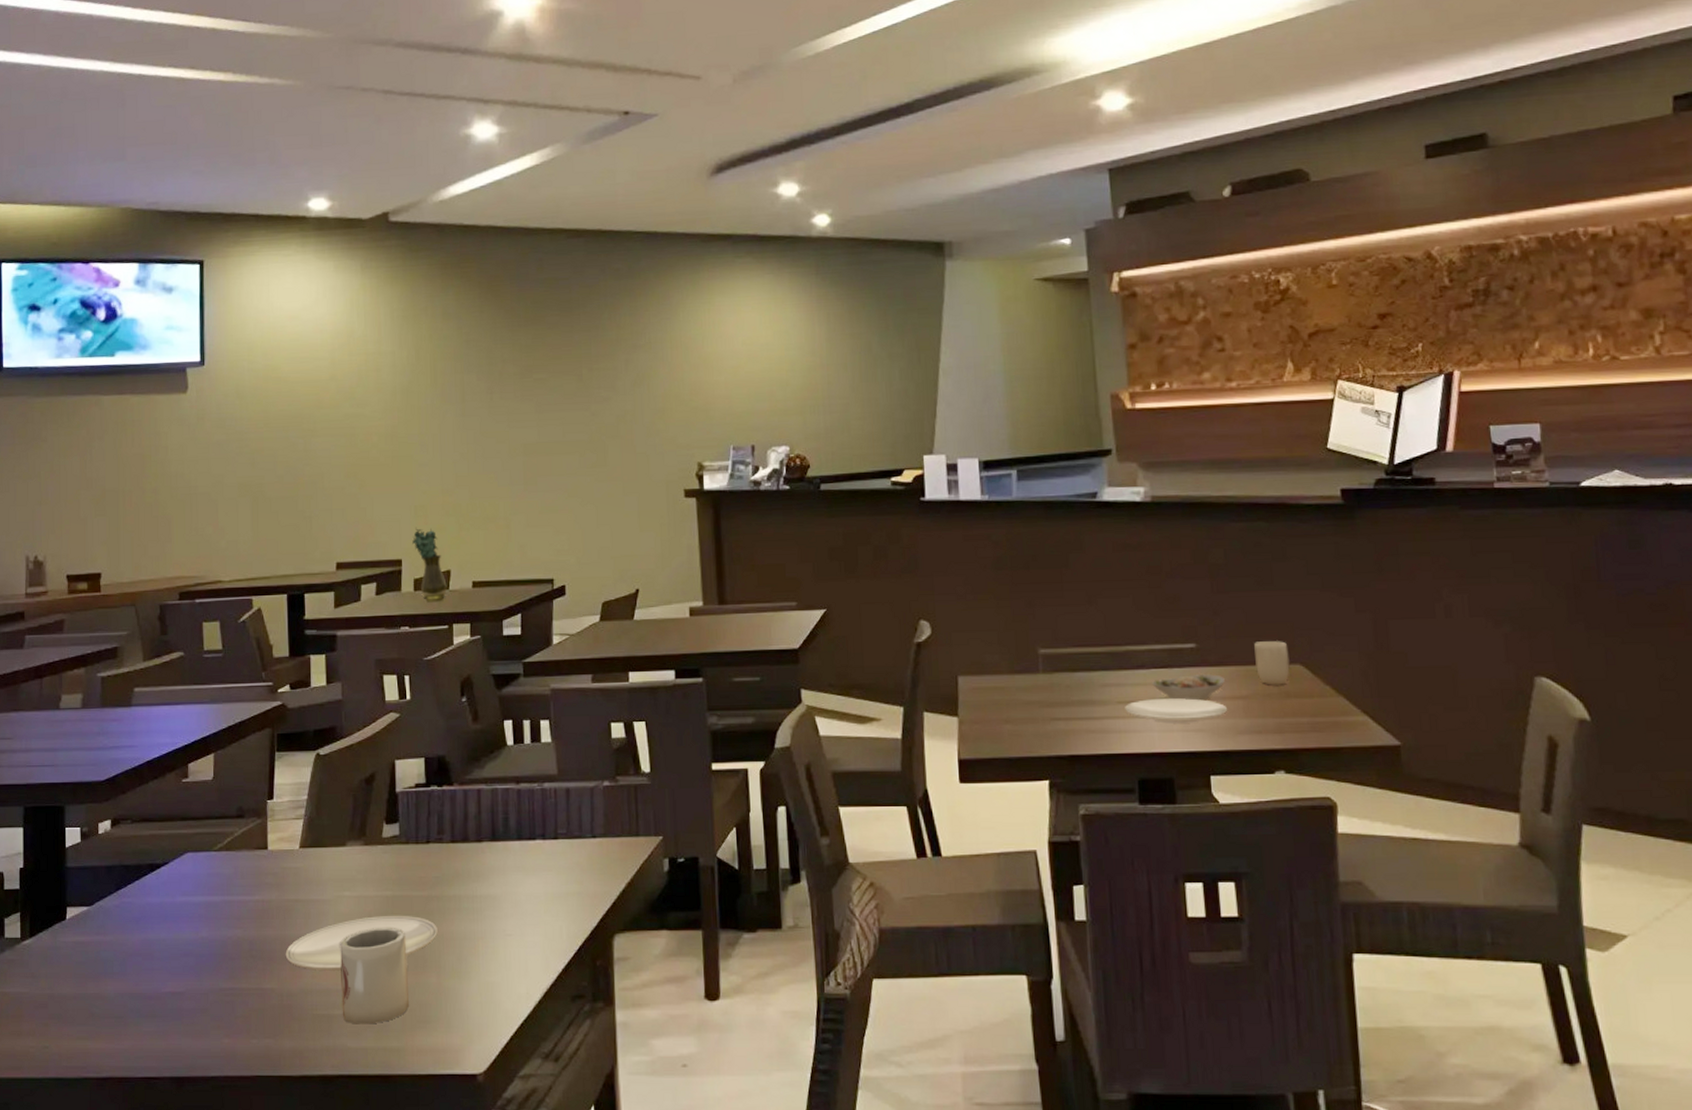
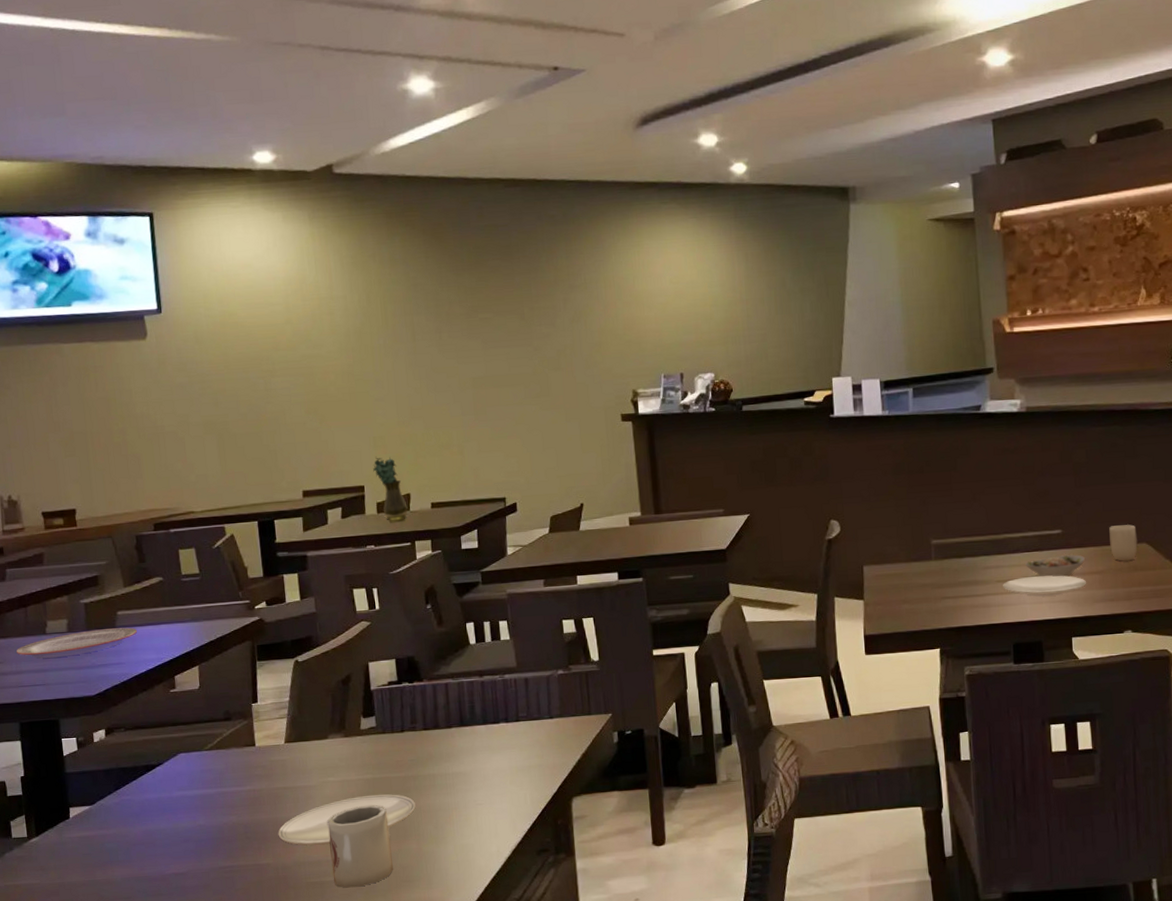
plate: none [27,706,154,737] -> present [16,627,138,659]

